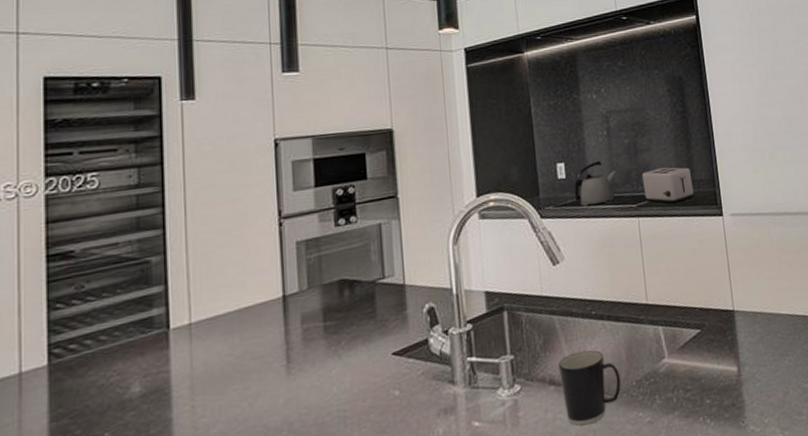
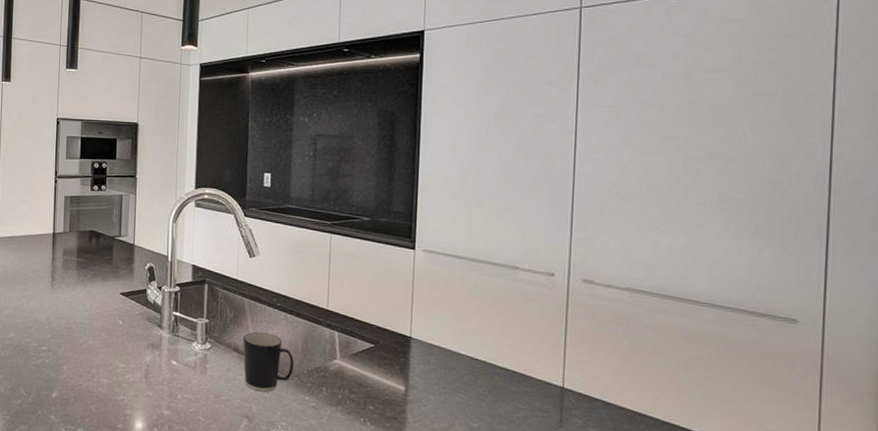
kettle: present [574,160,617,207] -> none [275,177,317,215]
toaster: present [642,167,694,204] -> none [340,193,389,228]

